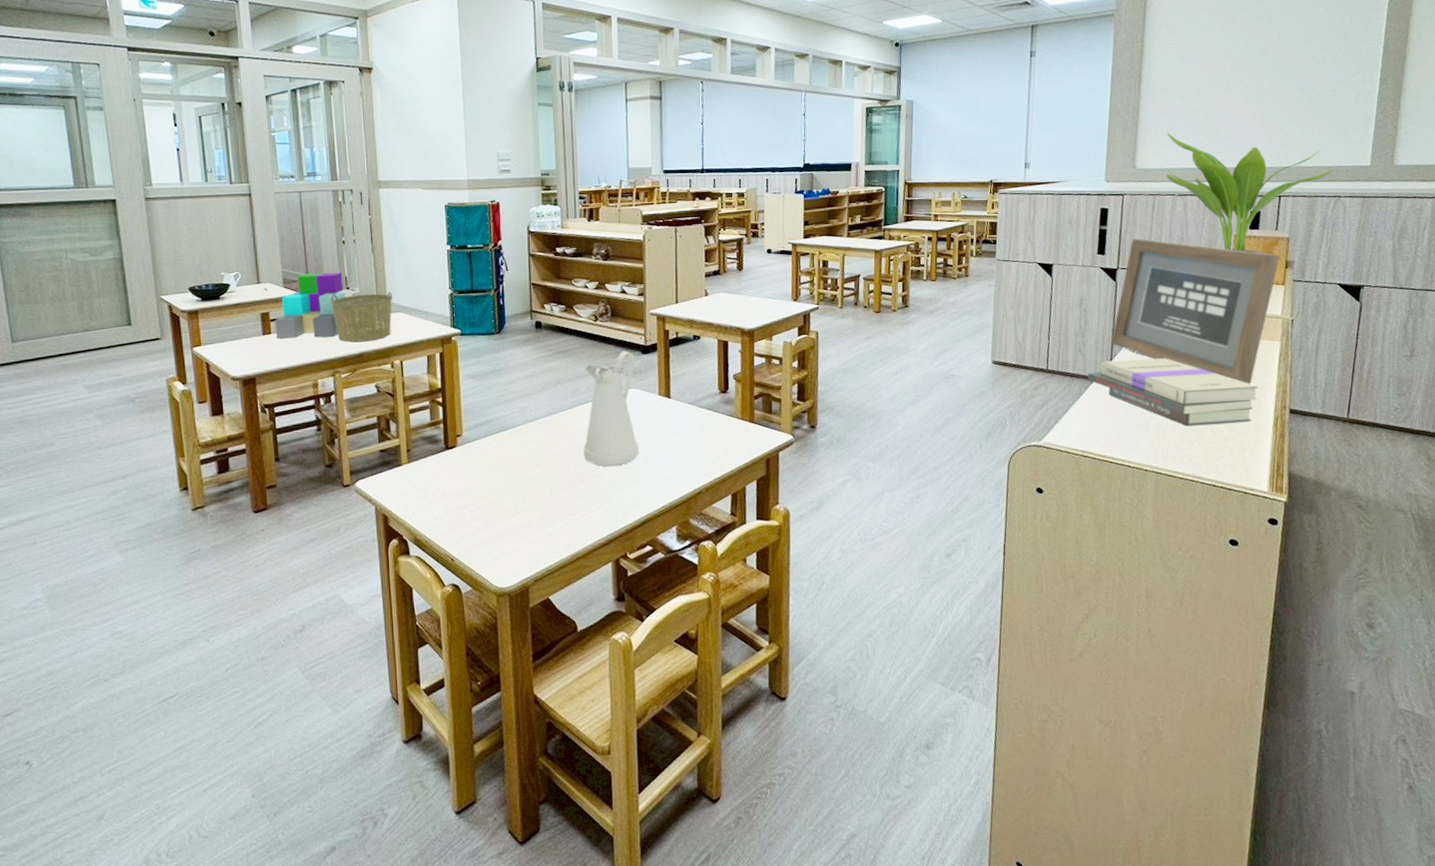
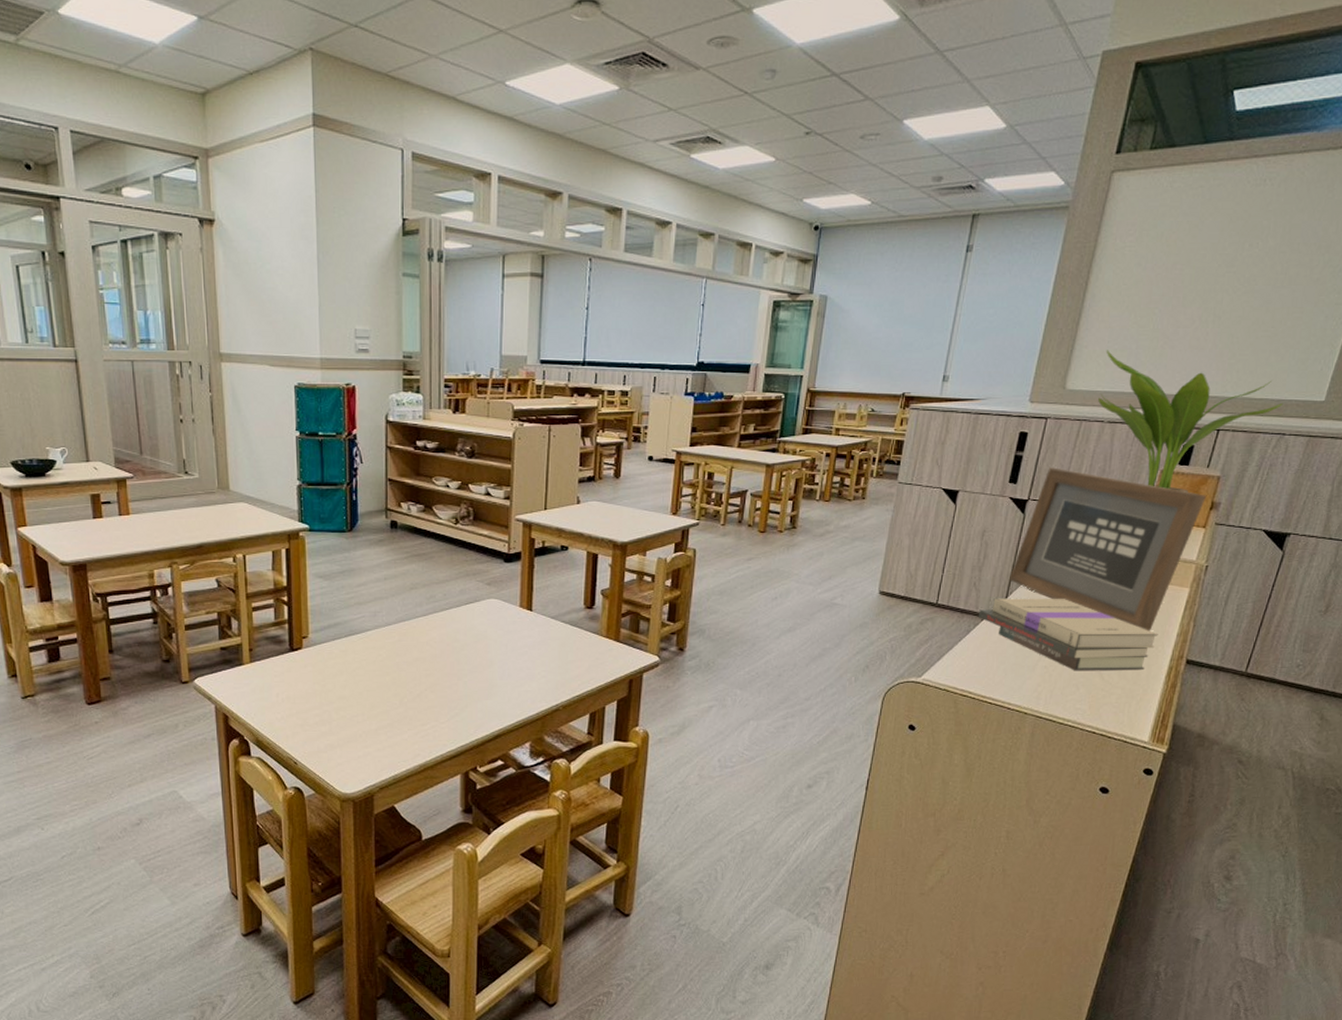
toy blocks: present [275,272,352,339] -> none [106,454,191,525]
basket: present [331,291,393,343] -> none [167,477,236,532]
pitcher: present [583,350,639,467] -> none [437,557,496,678]

